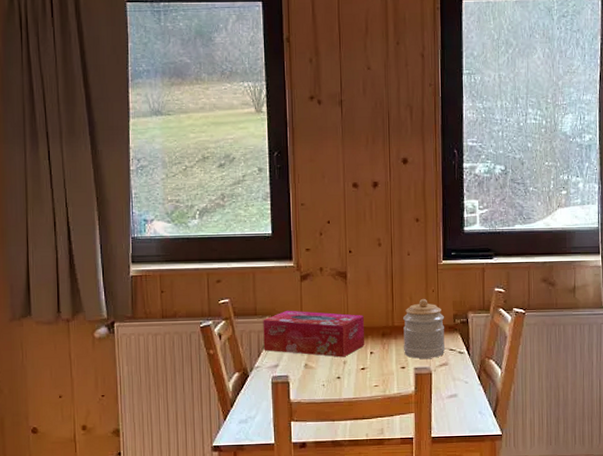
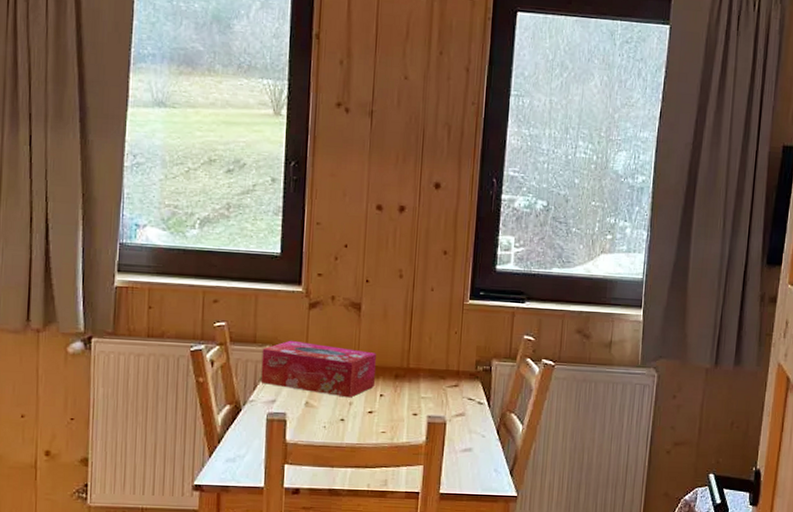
jar: present [403,298,446,359] -> none [417,340,466,407]

